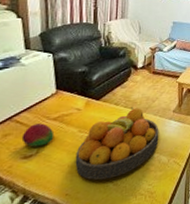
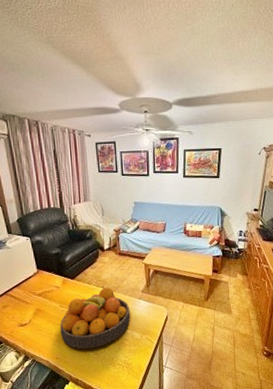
fruit: present [21,123,55,147] -> none [16,298,41,318]

